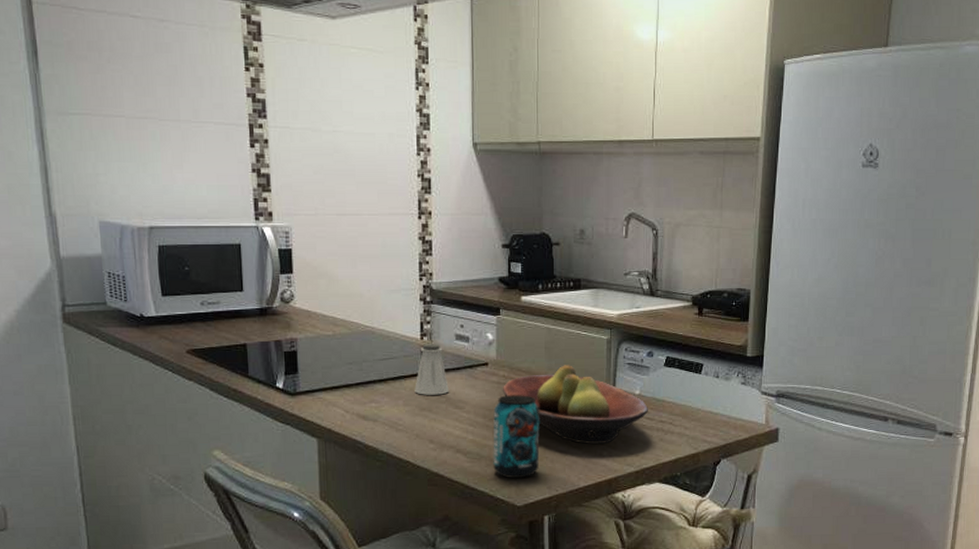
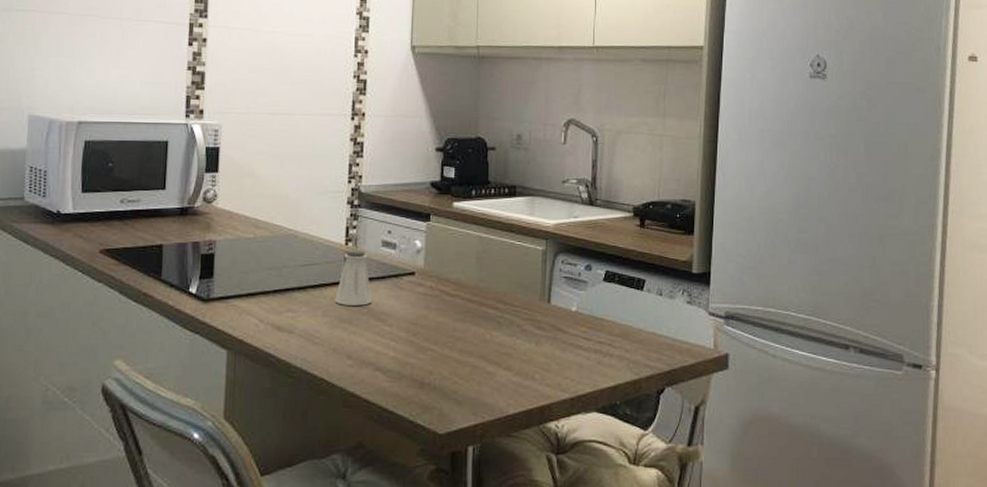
beverage can: present [492,395,541,479] -> none [414,308,468,403]
fruit bowl: present [503,365,649,444] -> none [429,277,587,365]

